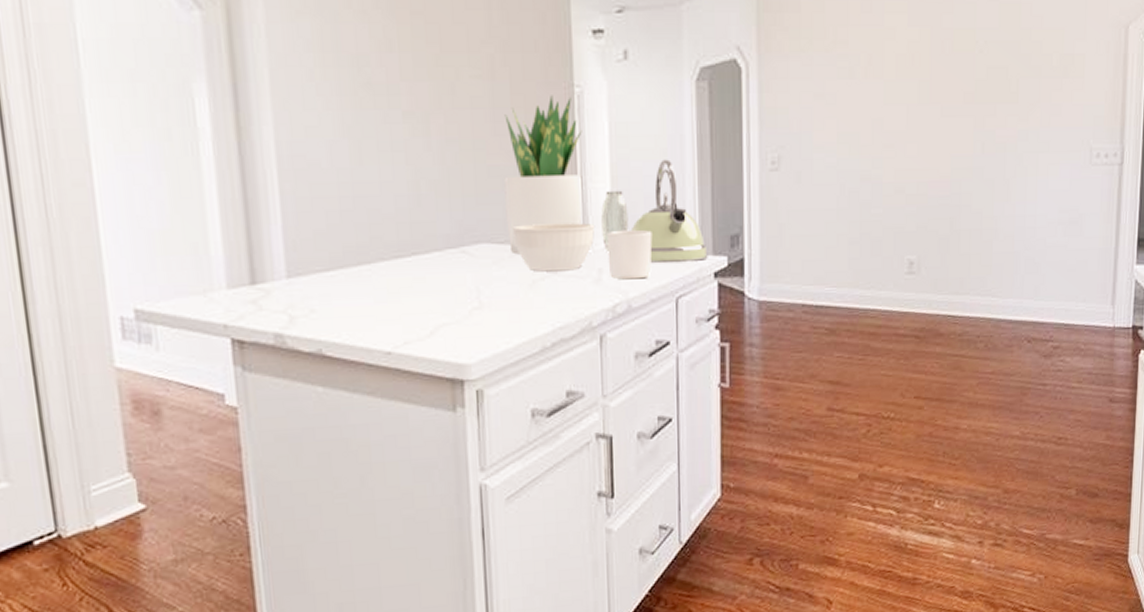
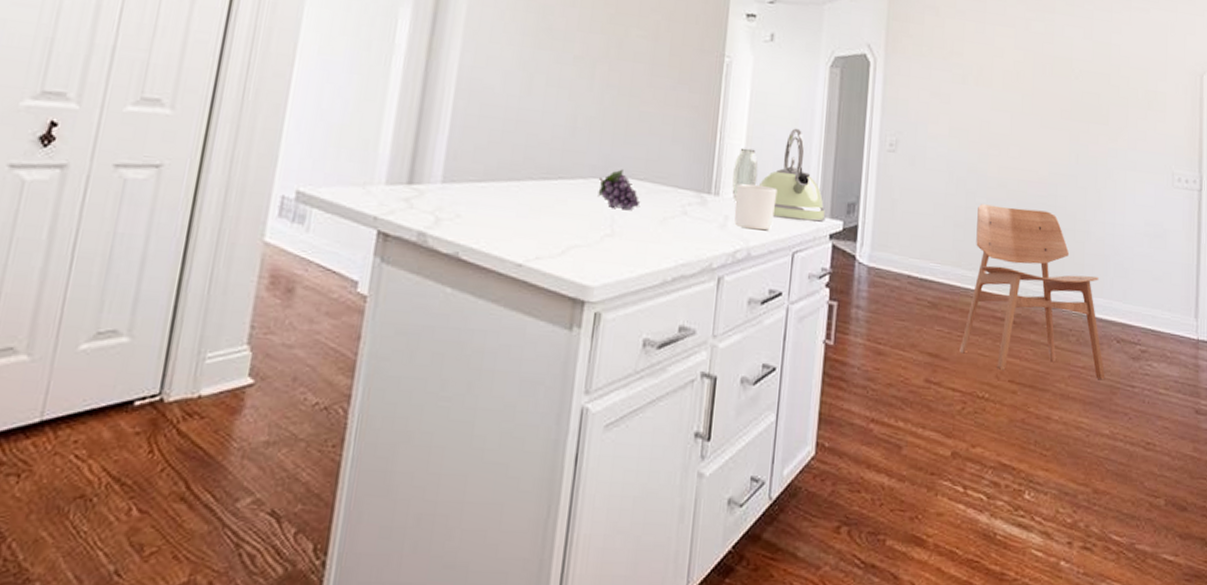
fruit: none [456,234,504,278] -> present [597,169,639,210]
planter: present [504,95,582,255] -> none [647,60,727,193]
bowl: present [512,223,596,272] -> none [652,166,727,214]
dining chair: none [862,212,1016,388] -> present [959,204,1105,381]

